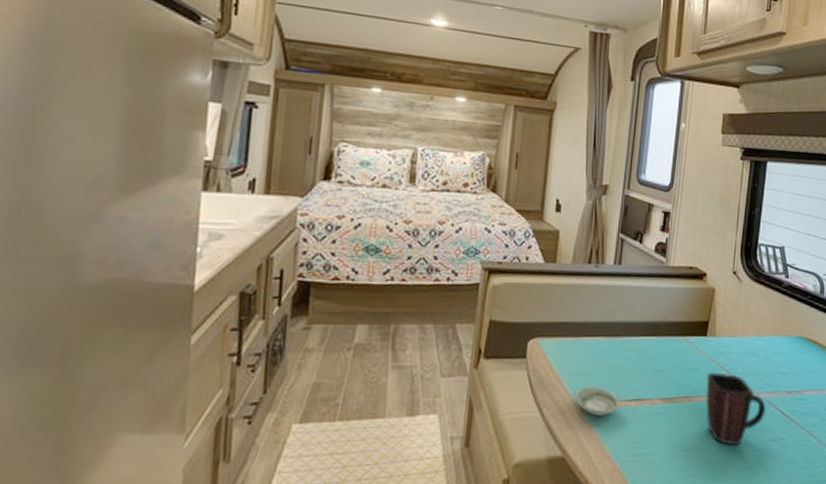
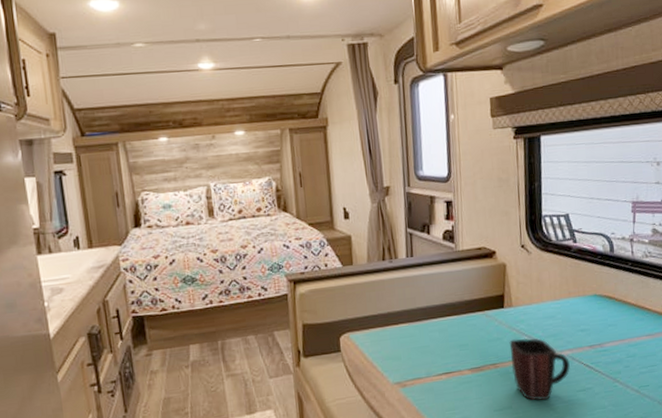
saucer: present [574,386,620,417] -> none [390,366,432,393]

